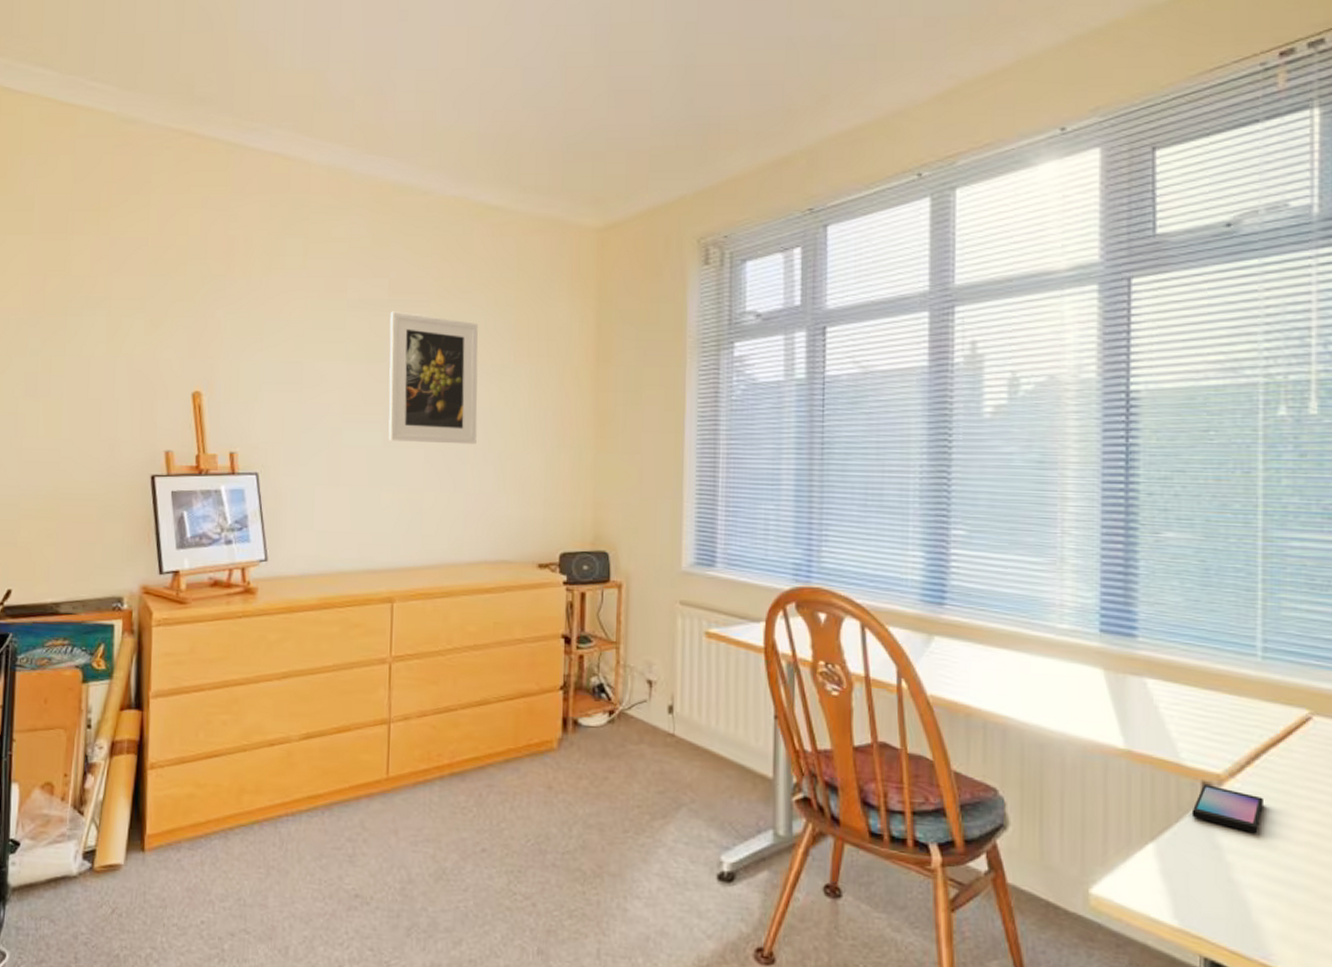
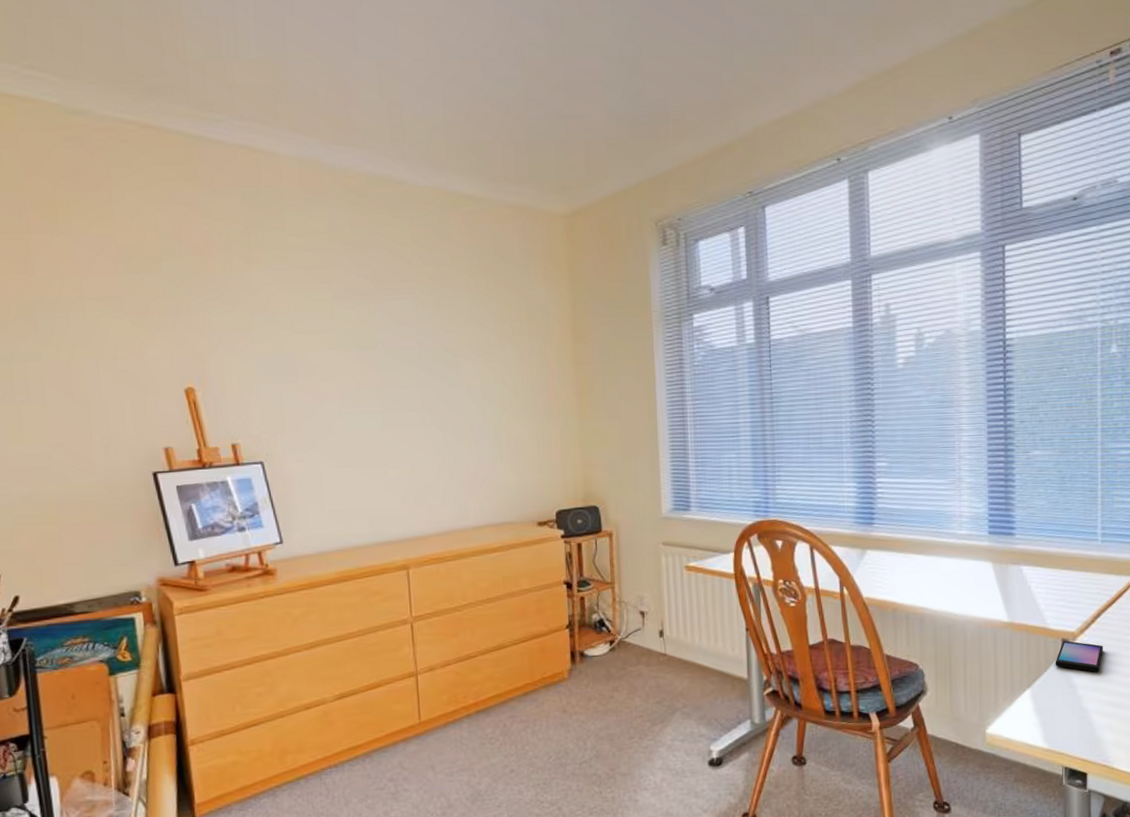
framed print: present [388,311,478,445] -> none [377,299,472,423]

